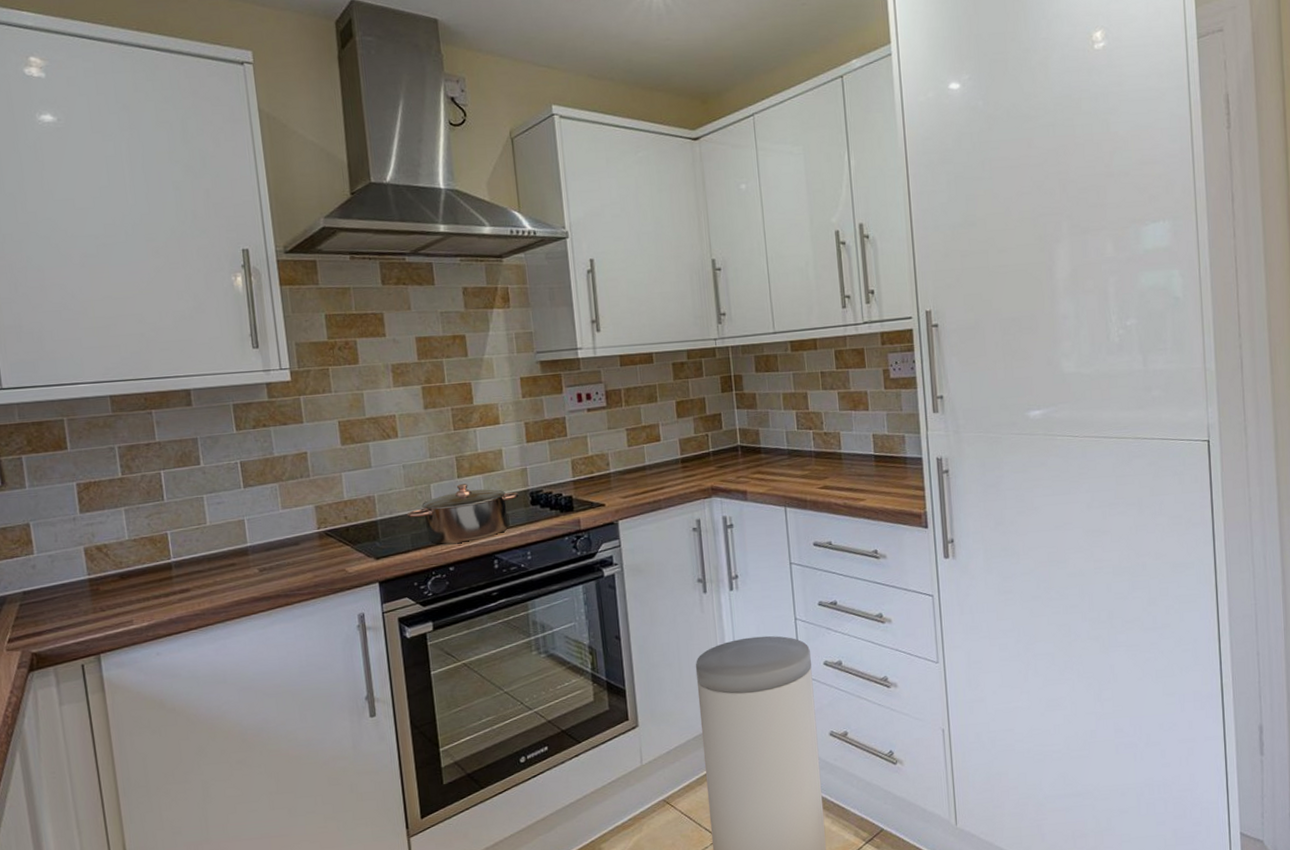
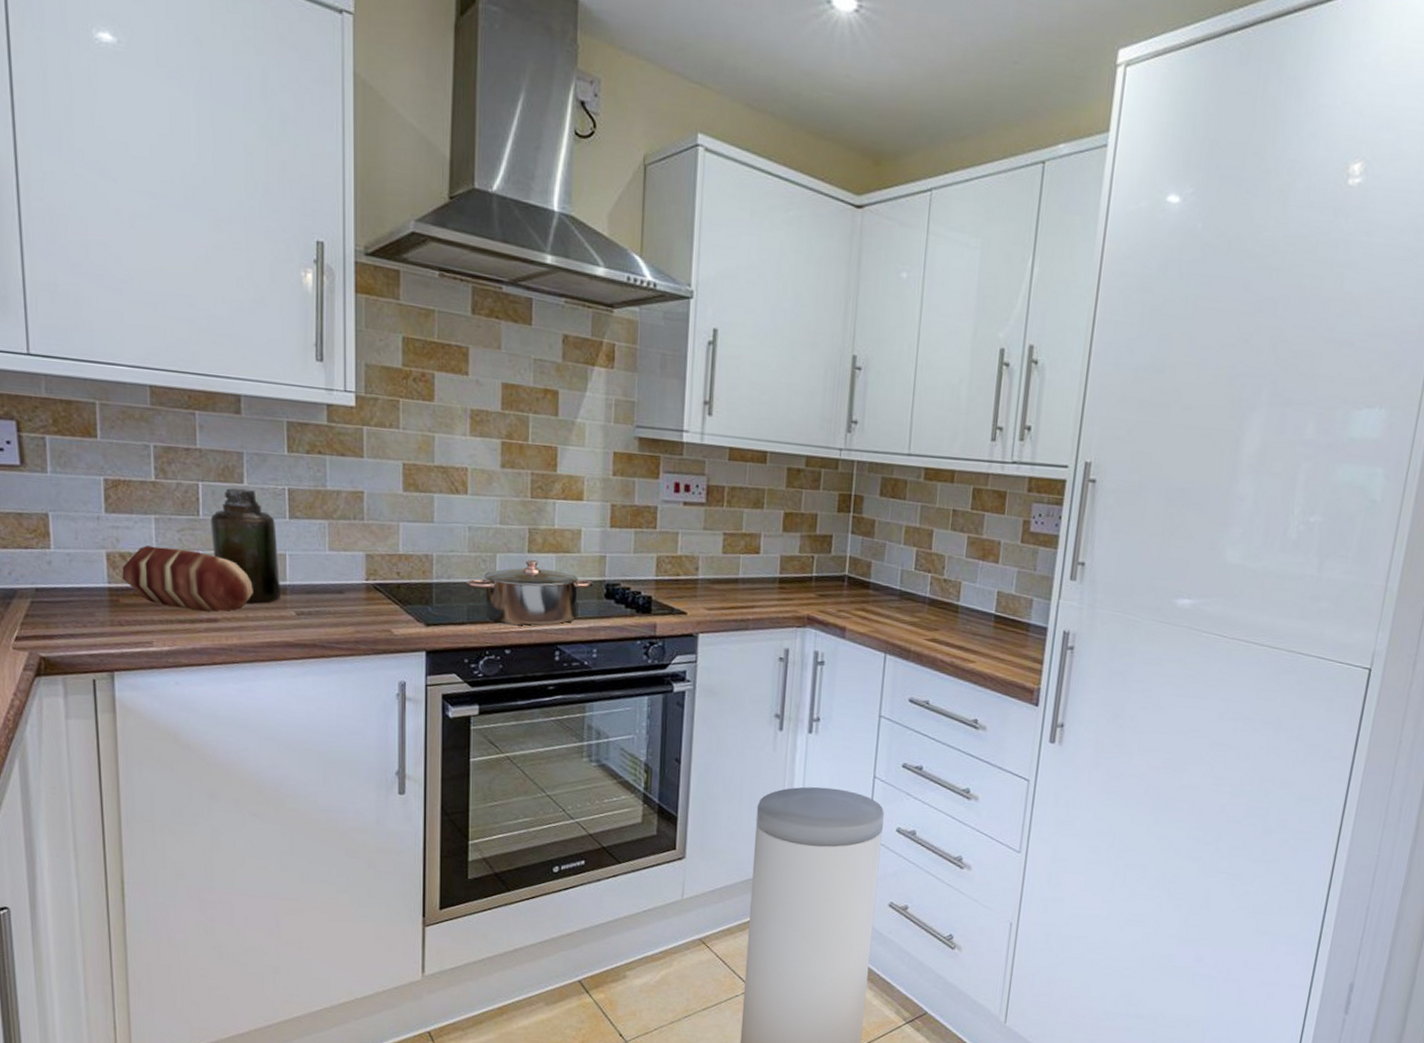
bread loaf: none [99,532,219,585] -> present [122,545,253,612]
canister: none [174,468,243,569] -> present [210,488,280,604]

